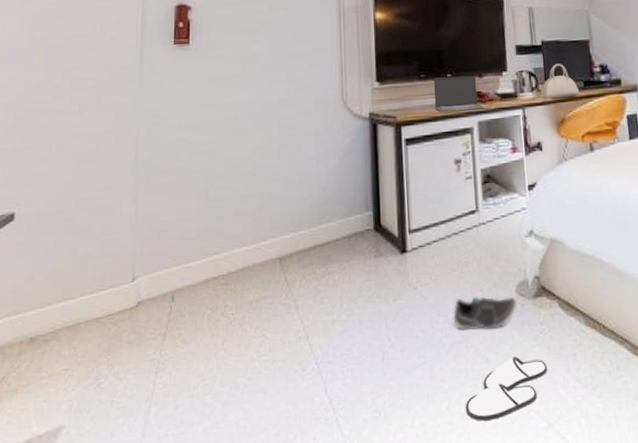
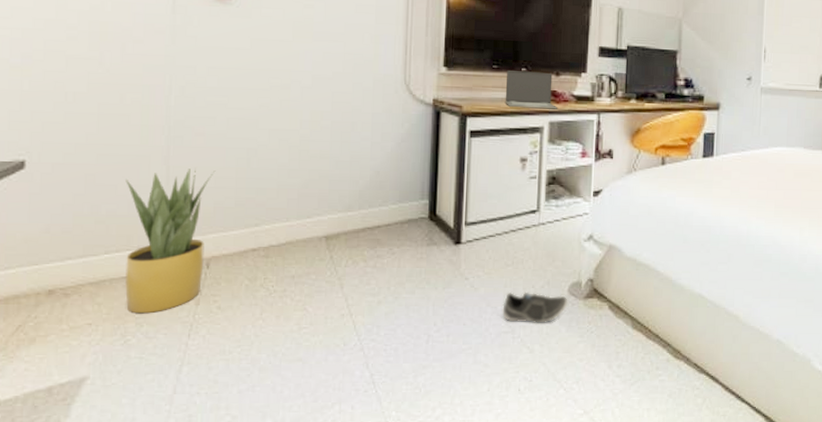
planter: none [98,204,177,355] -> present [125,169,215,314]
slippers: present [465,356,548,421] -> none [505,350,590,404]
handbag: present [540,63,580,100] -> none [619,71,660,108]

